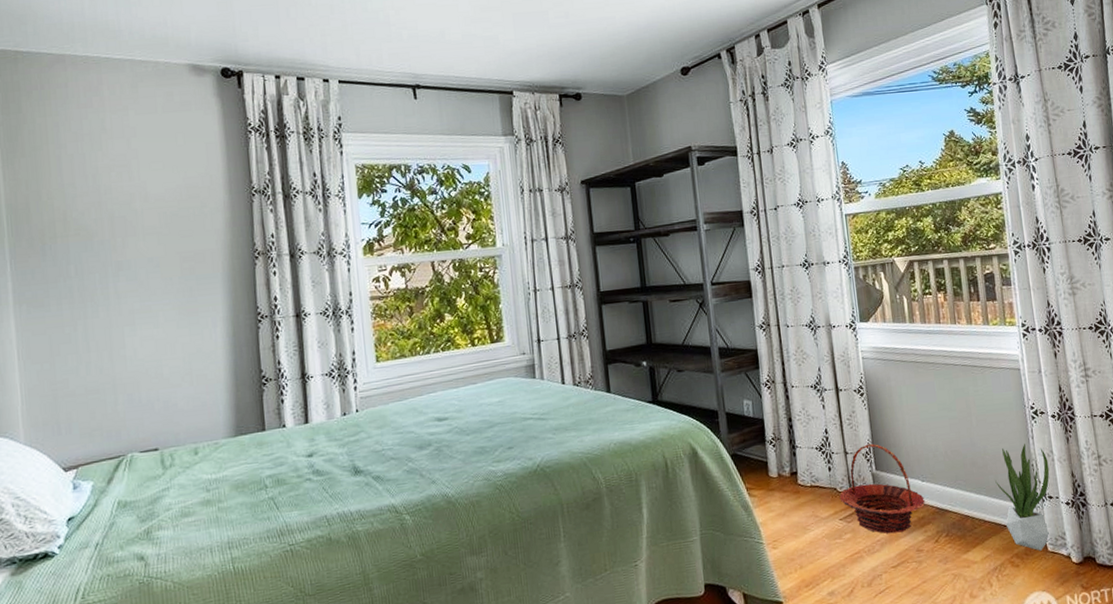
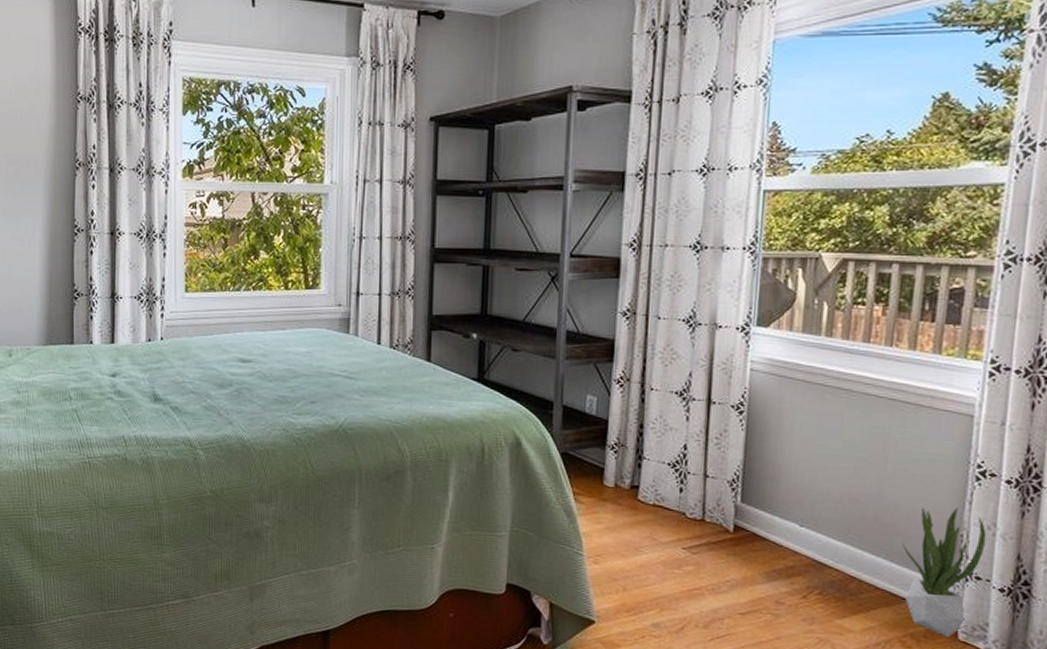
basket: present [839,443,926,534] -> none [687,470,800,578]

